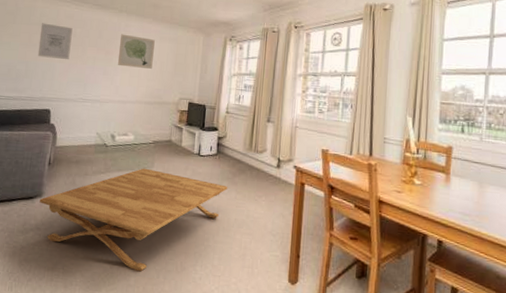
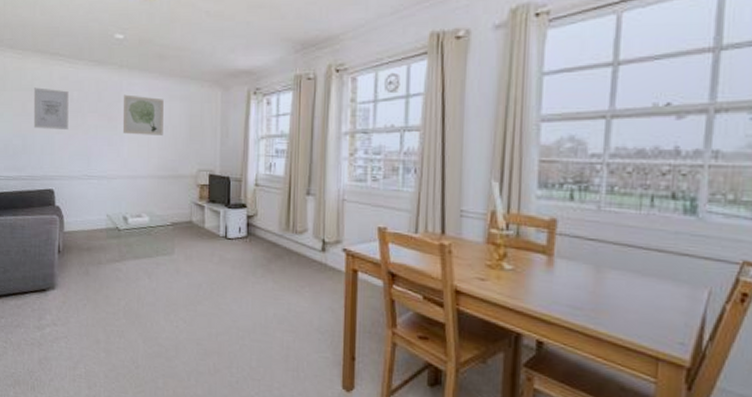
coffee table: present [39,168,228,272] -> none [52,254,263,373]

